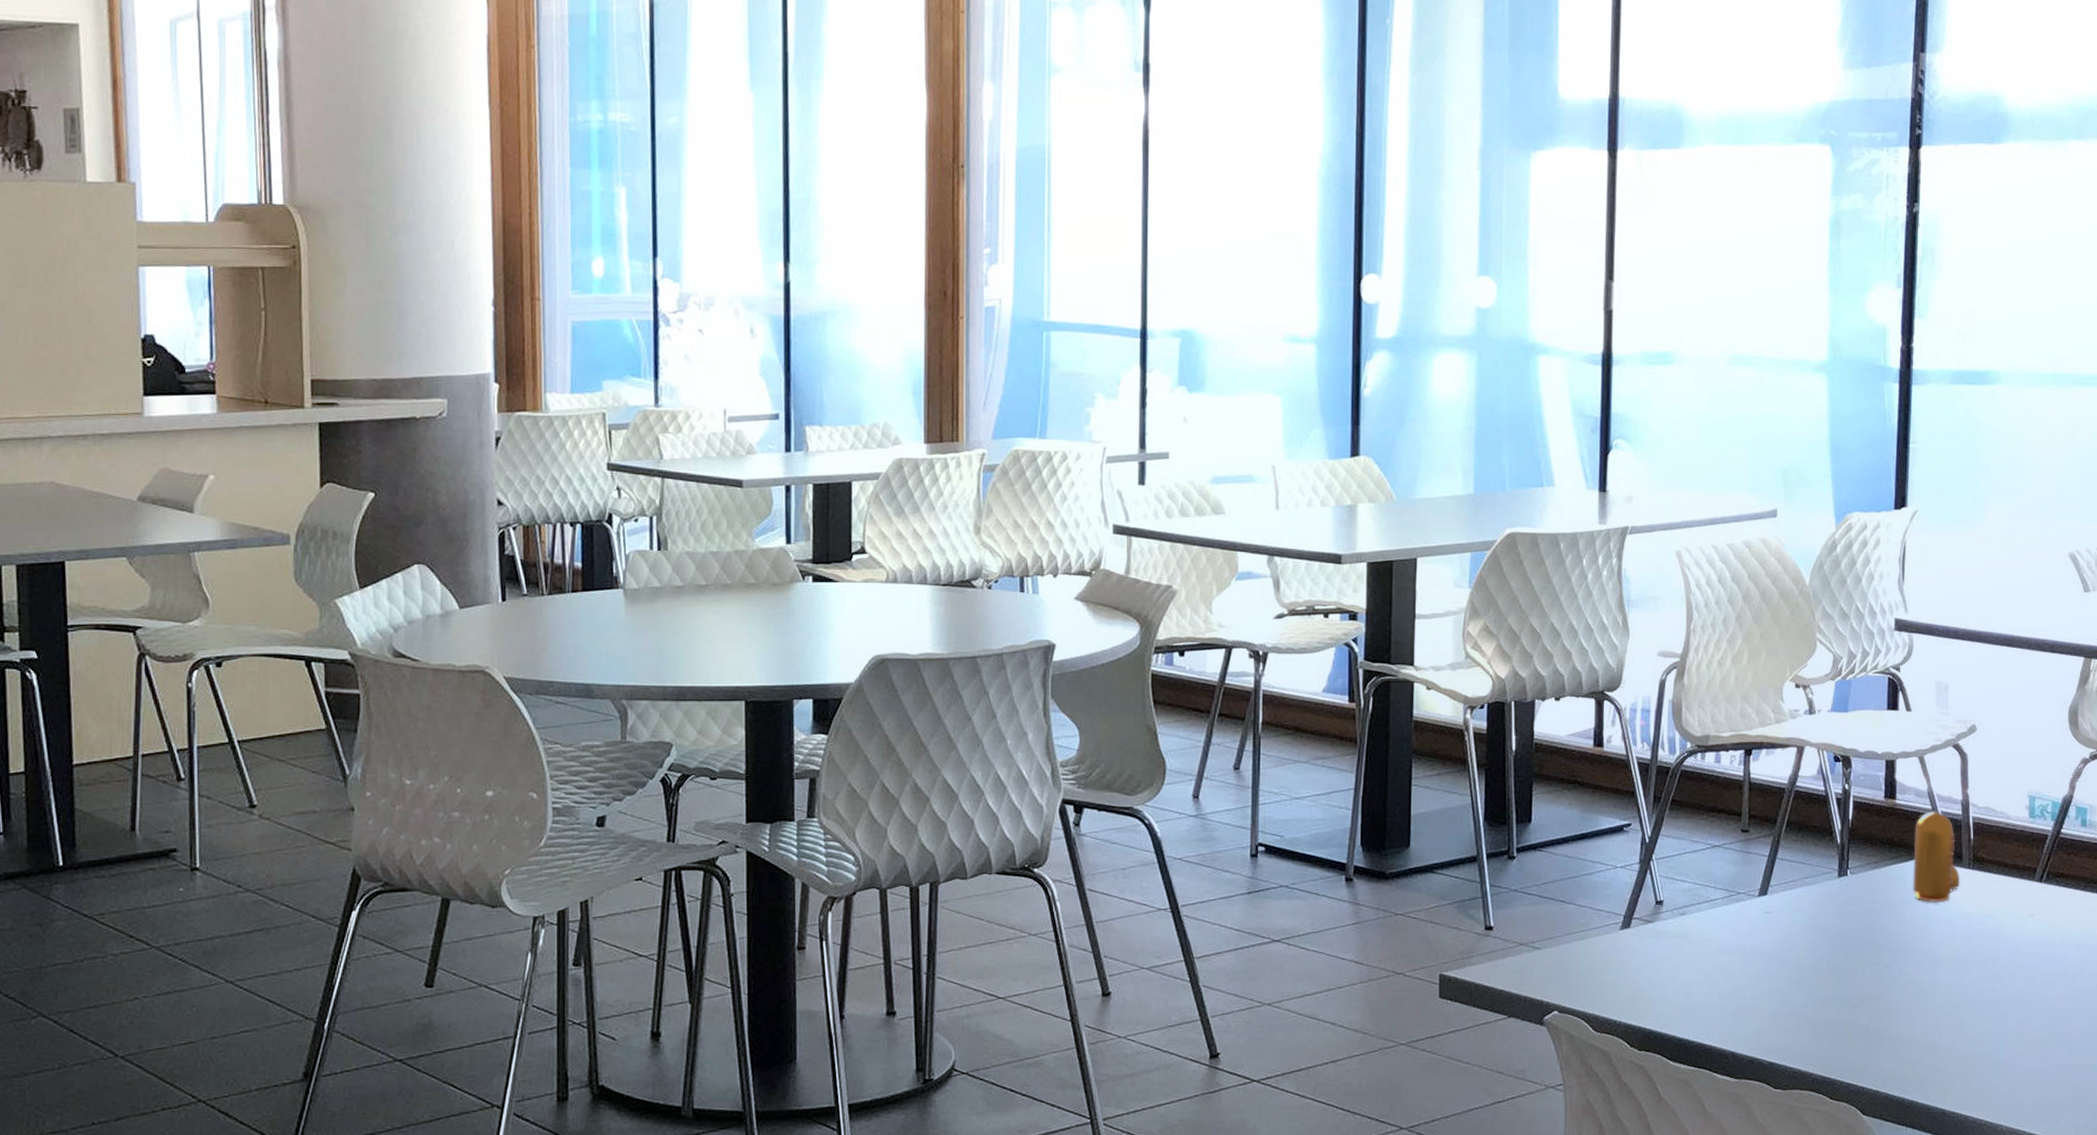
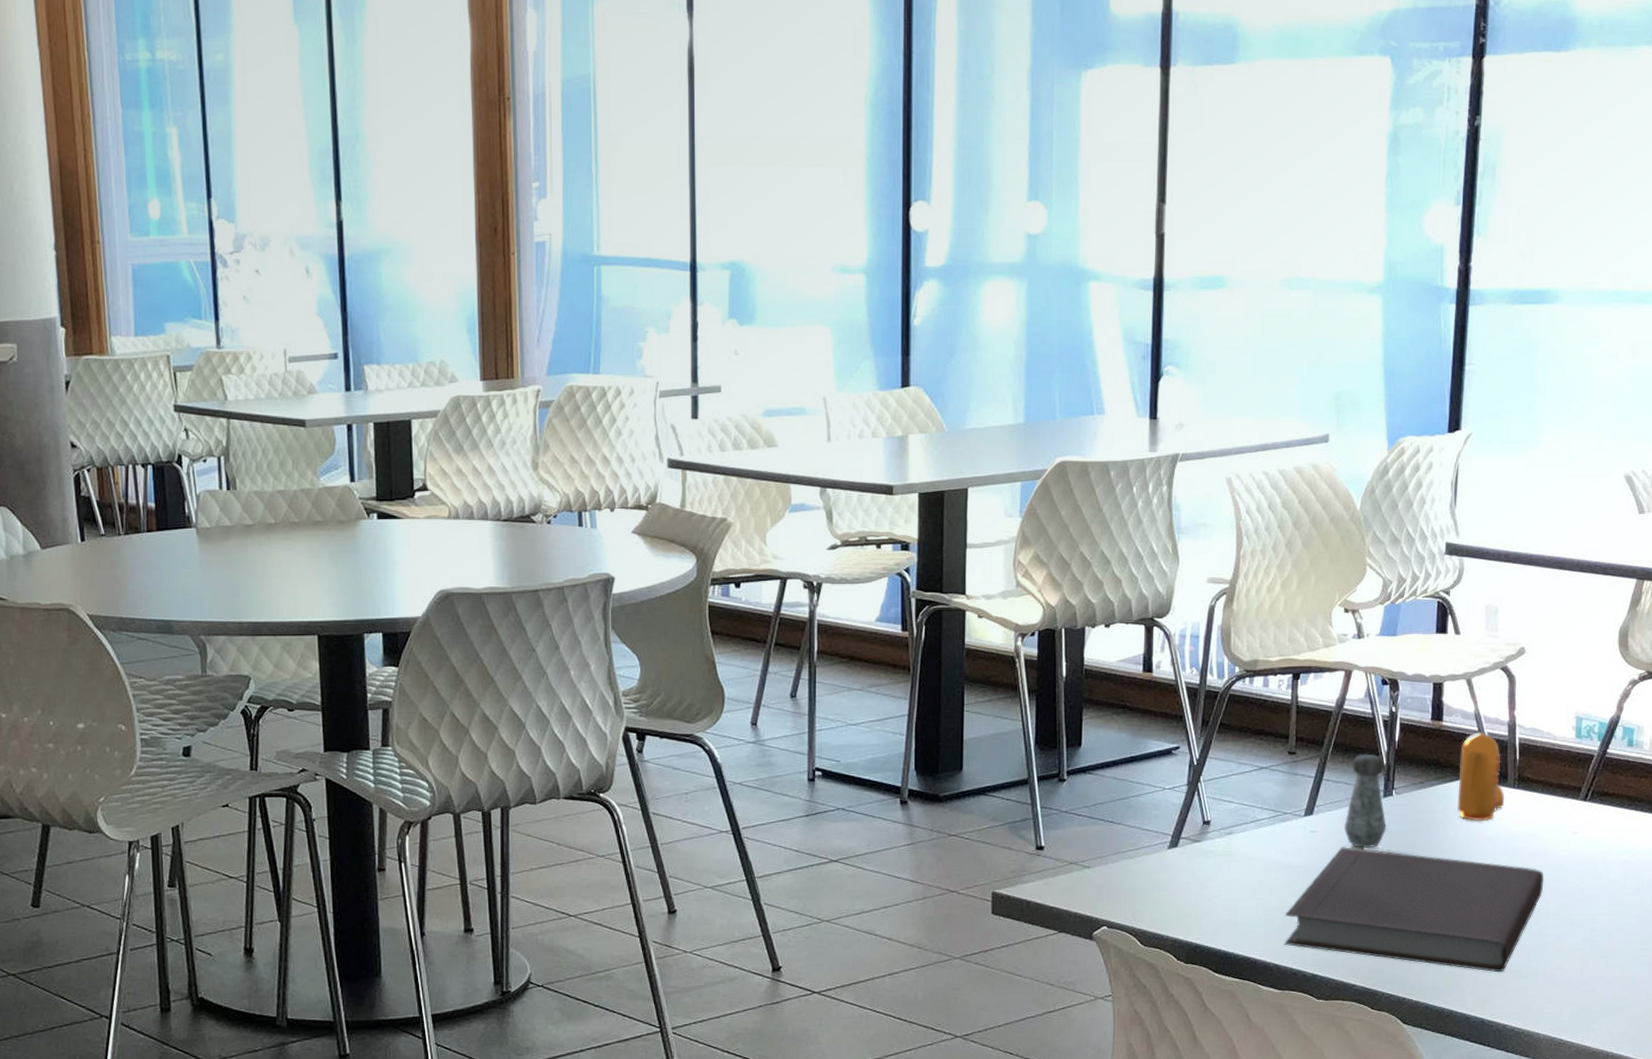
notebook: none [1739,927,2002,1061] -> present [1283,846,1544,973]
salt shaker: none [1799,832,1843,930] -> present [1344,754,1387,849]

